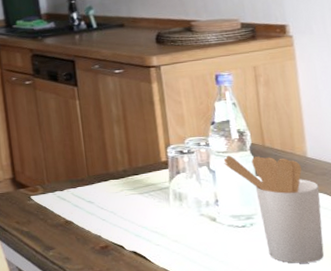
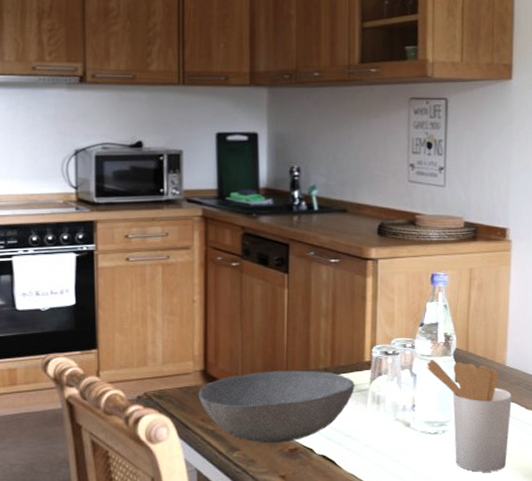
bowl: none [10,173,156,242] -> present [198,371,355,443]

